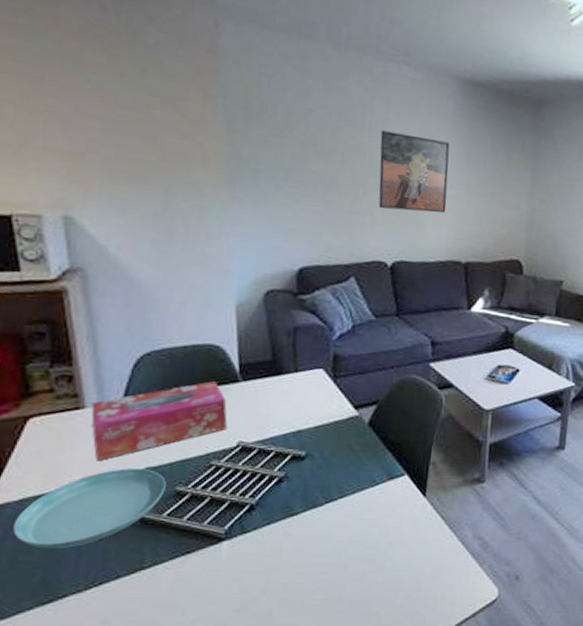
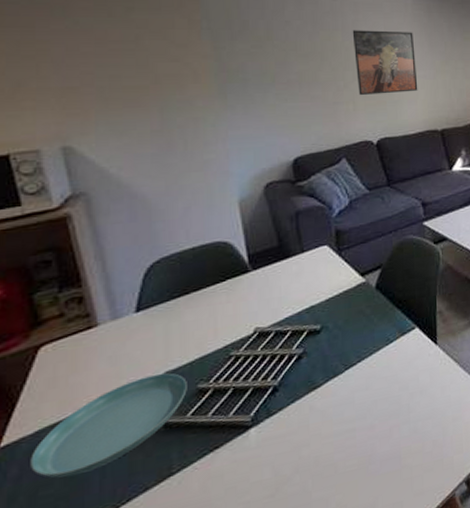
tissue box: present [91,381,228,461] -> none [104,276,242,376]

